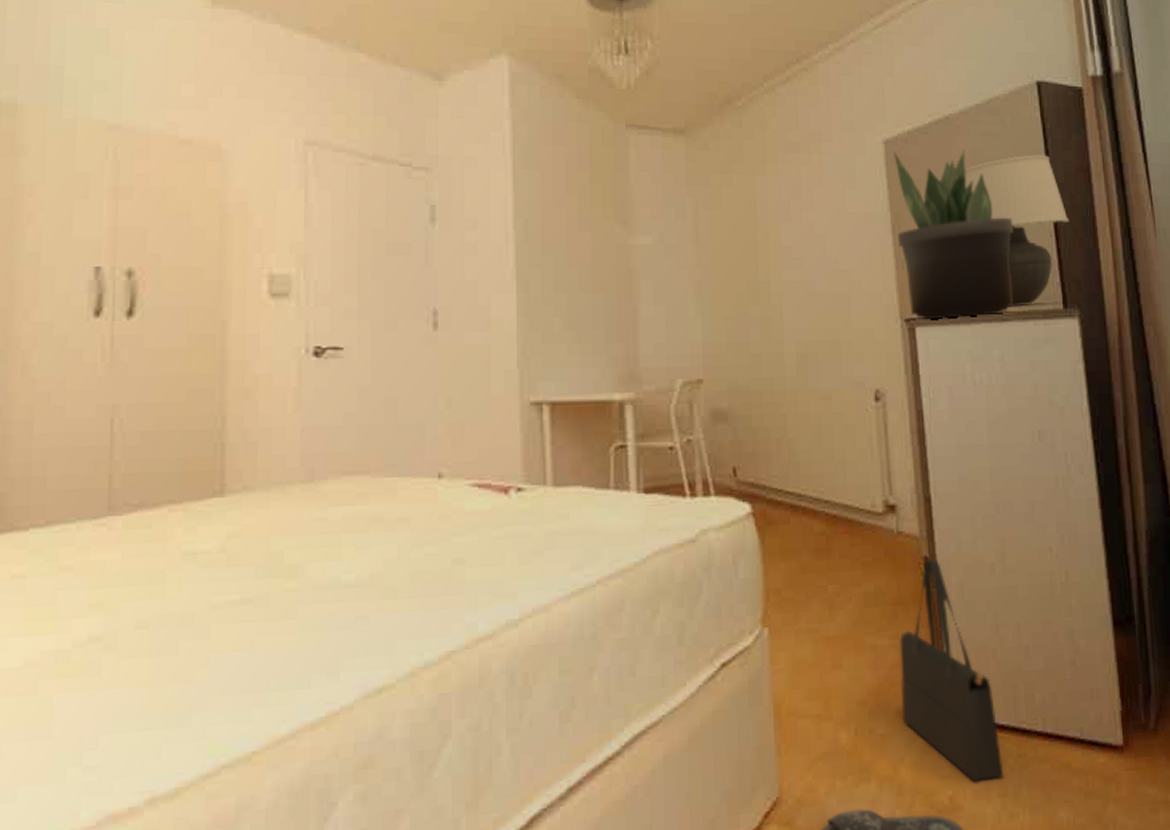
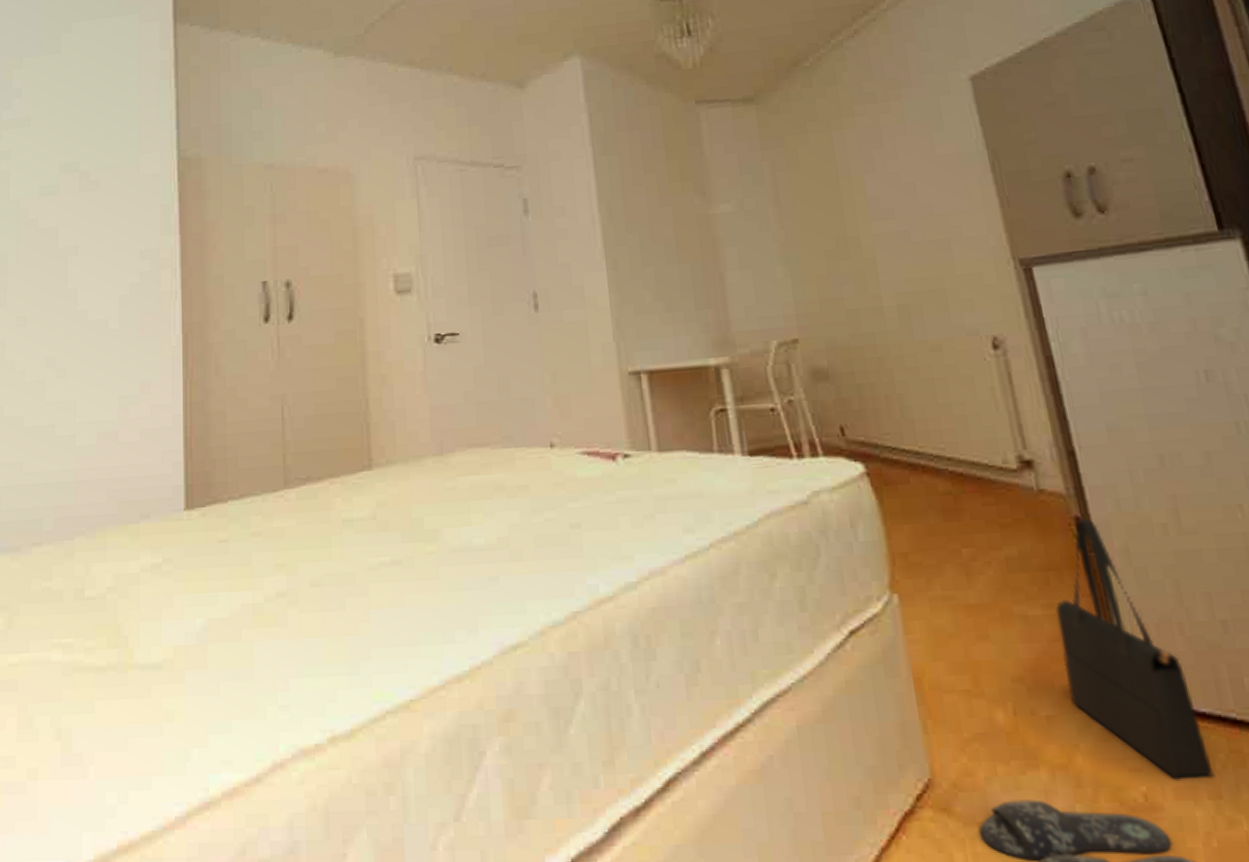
planter: present [894,150,1014,320] -> none [983,73,1151,259]
table lamp: present [965,155,1070,306] -> none [1070,64,1213,233]

